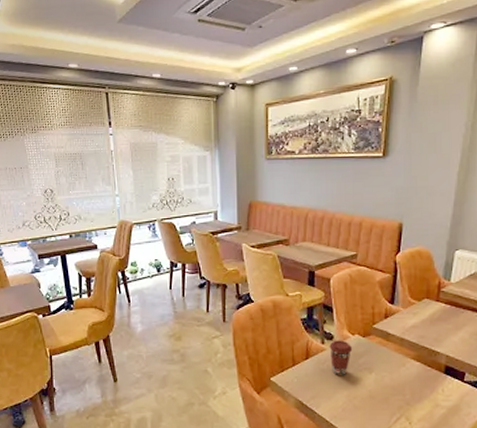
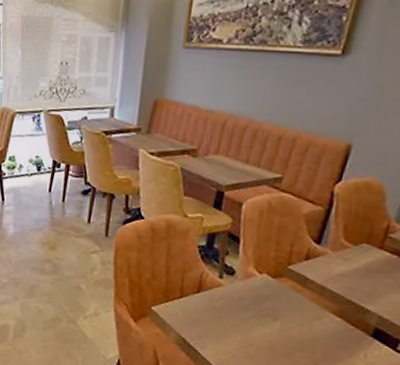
coffee cup: present [329,340,353,375] -> none [226,276,258,318]

